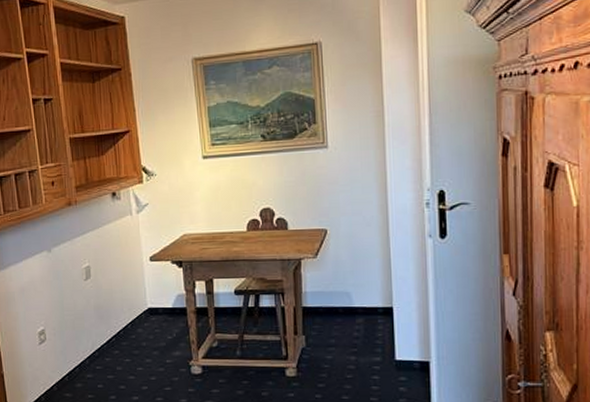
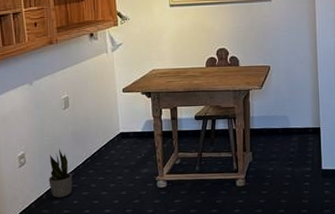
potted plant: none [70,325,97,380] -> present [48,149,73,198]

